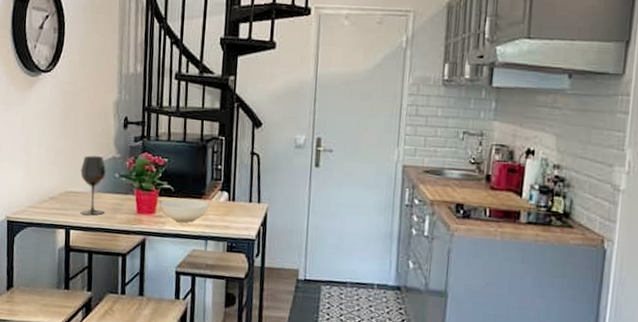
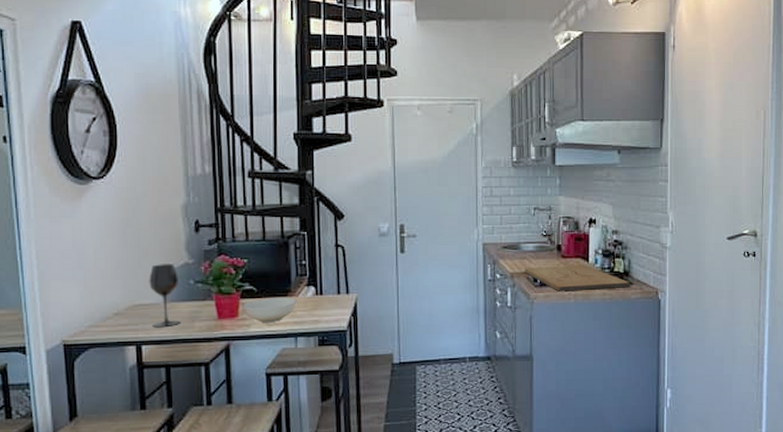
cutting board: none [446,196,571,232] -> present [524,265,631,292]

